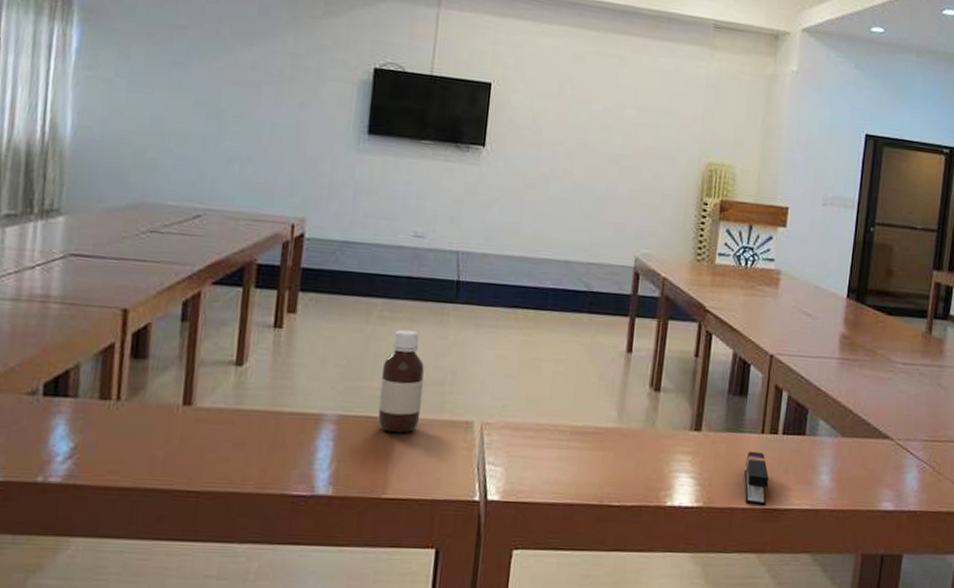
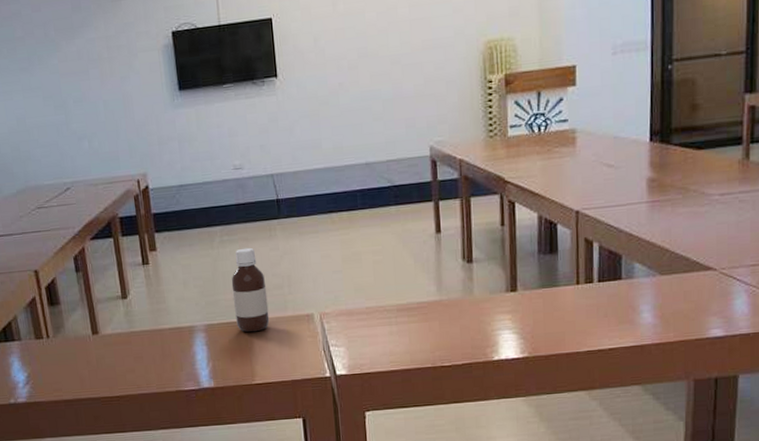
stapler: present [744,451,770,507] -> none [564,301,591,350]

